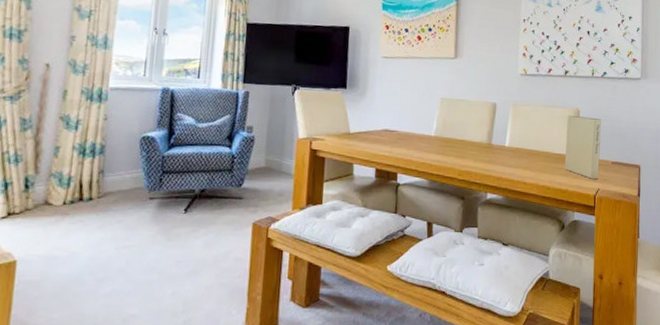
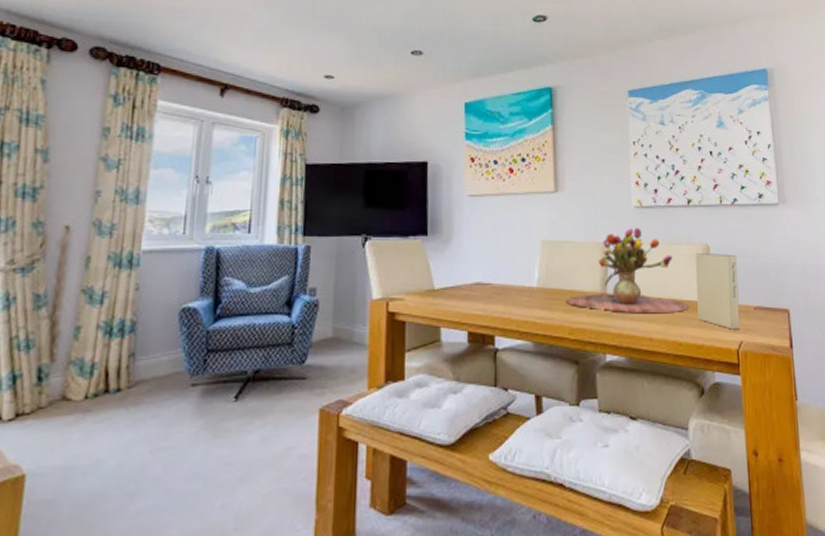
flower arrangement: none [457,91,558,163] -> present [565,228,688,314]

